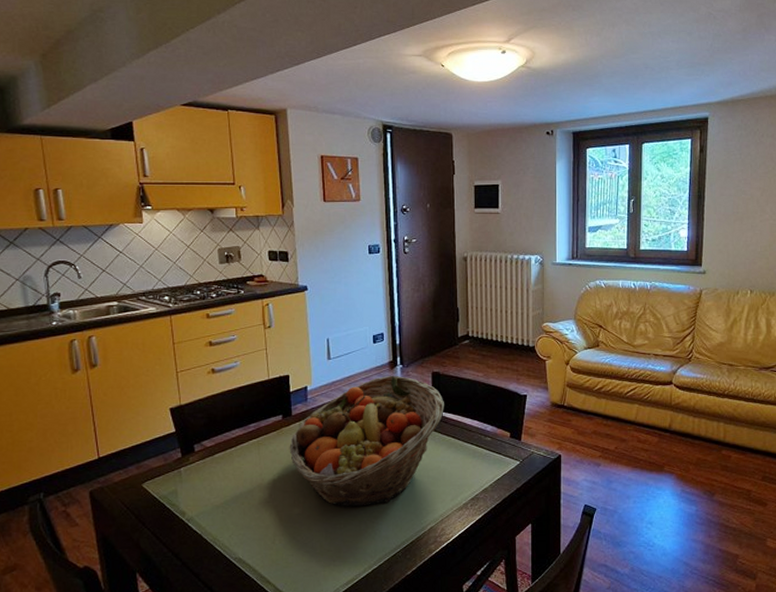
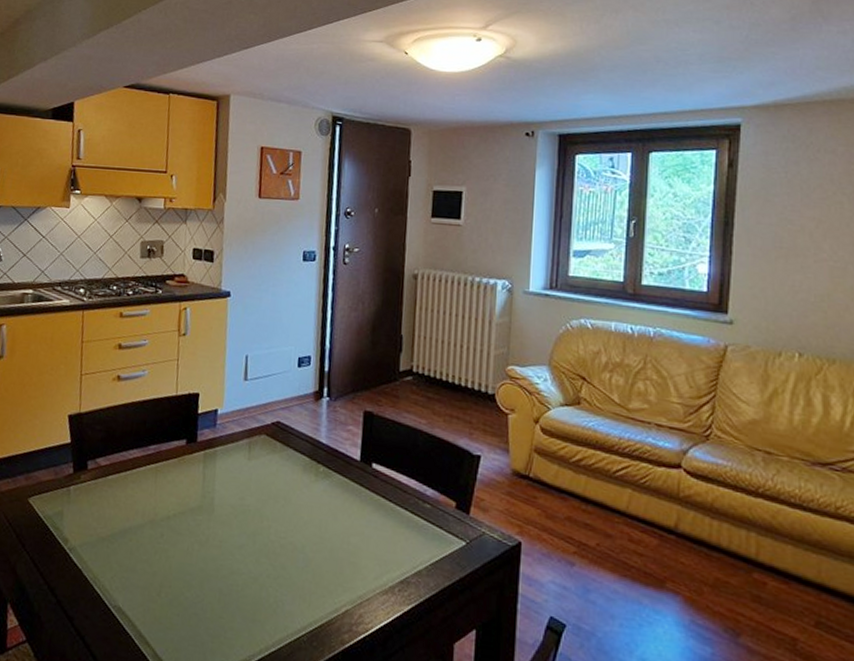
fruit basket: present [289,375,444,507] -> none [189,408,376,568]

